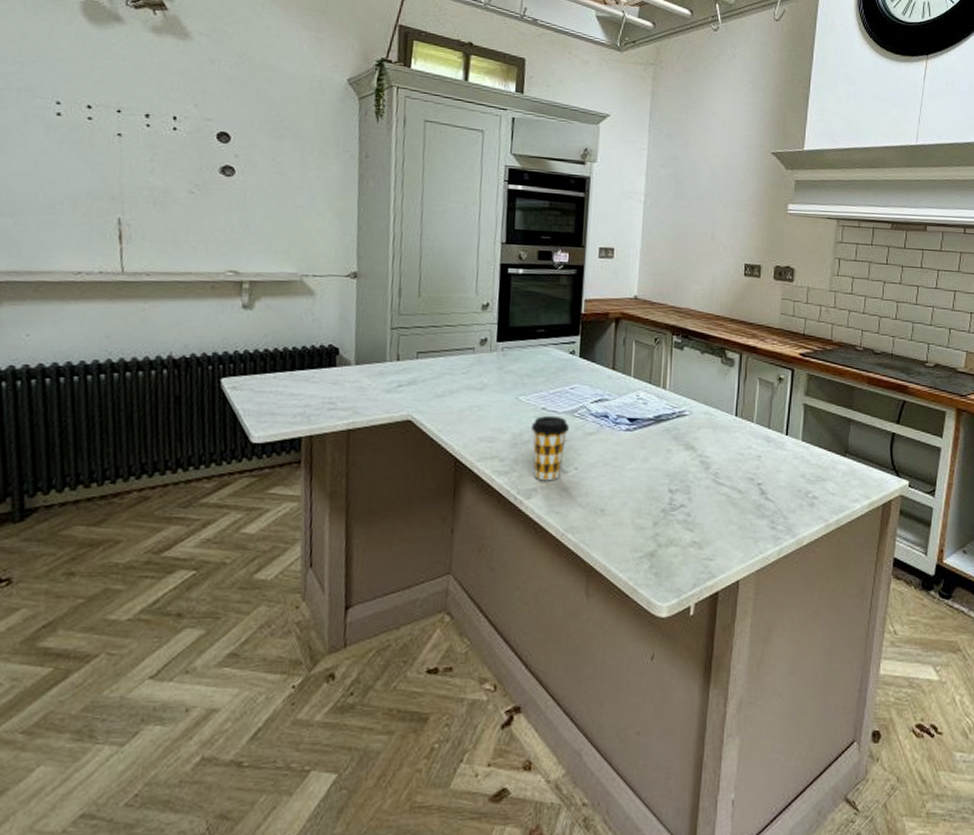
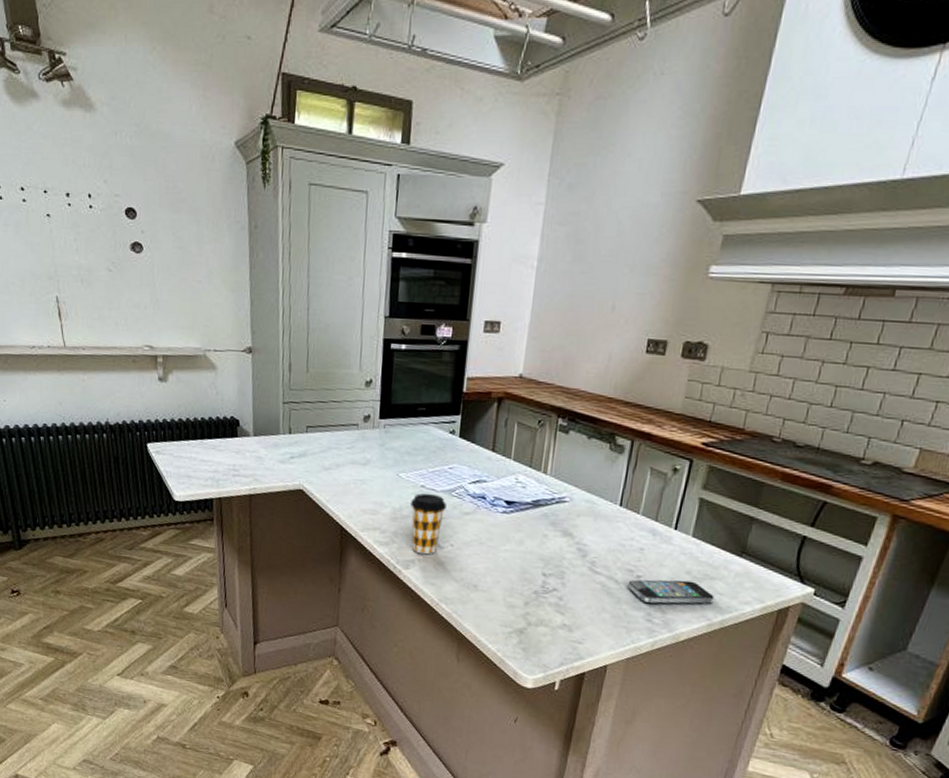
smartphone: none [750,484,828,511] -> present [627,579,715,605]

